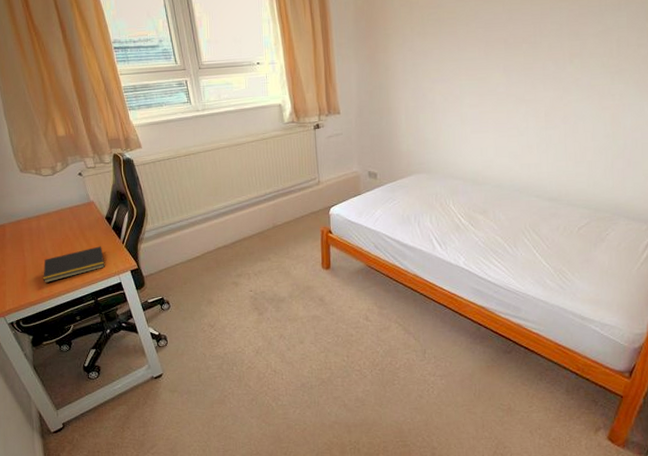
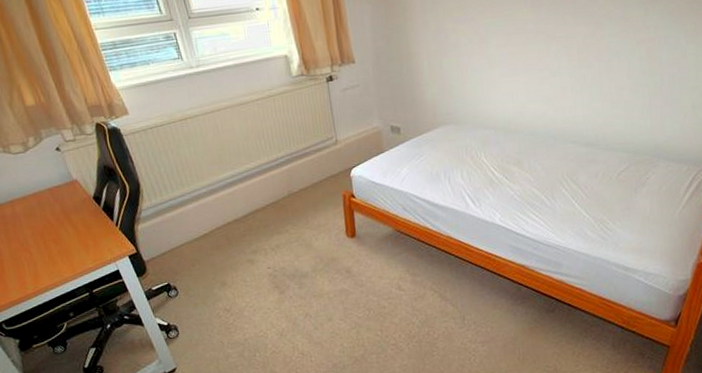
notepad: present [43,246,105,283] -> none [24,230,98,278]

